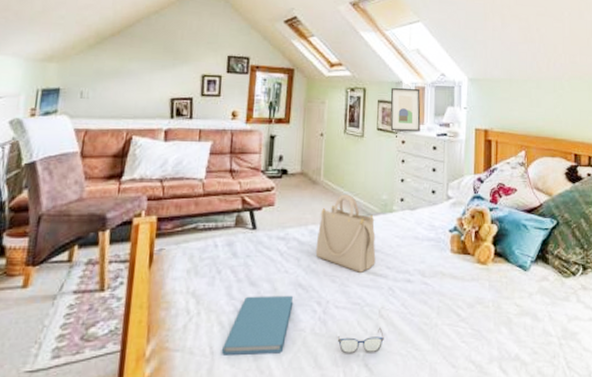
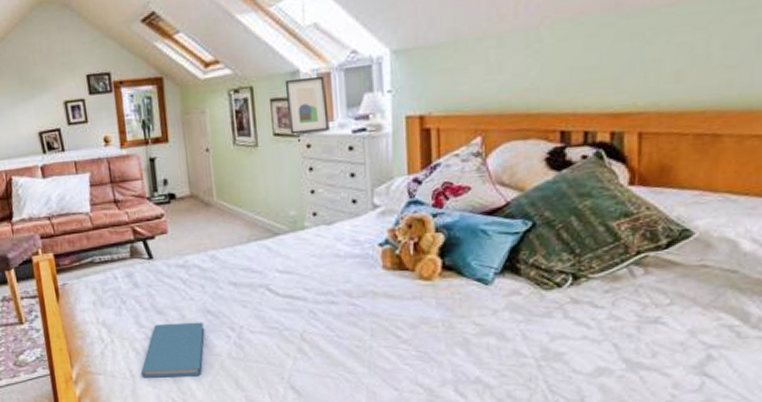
handbag: present [315,194,376,273] -> none [219,214,291,296]
glasses: present [337,327,384,354] -> none [257,350,310,377]

